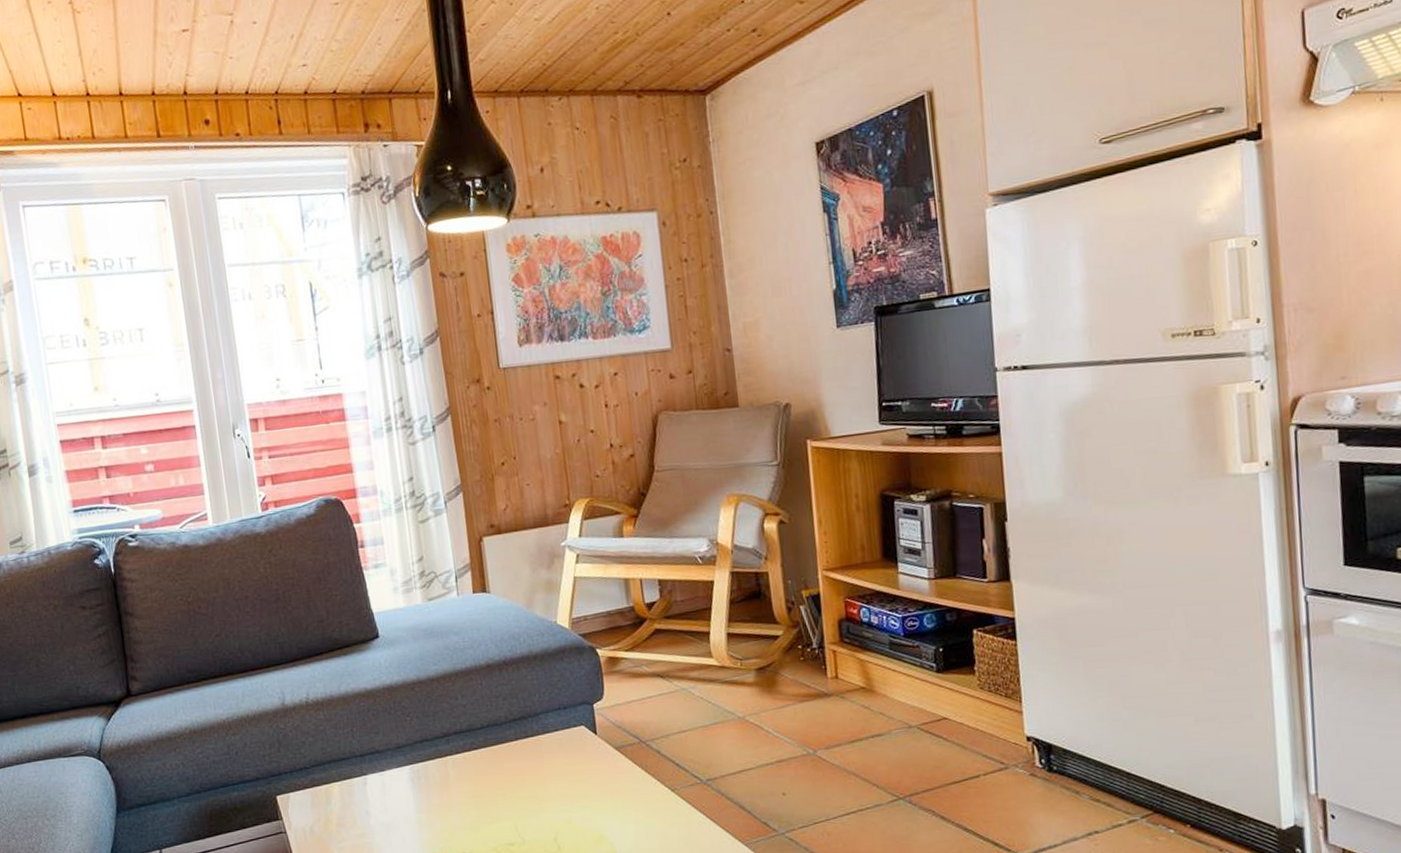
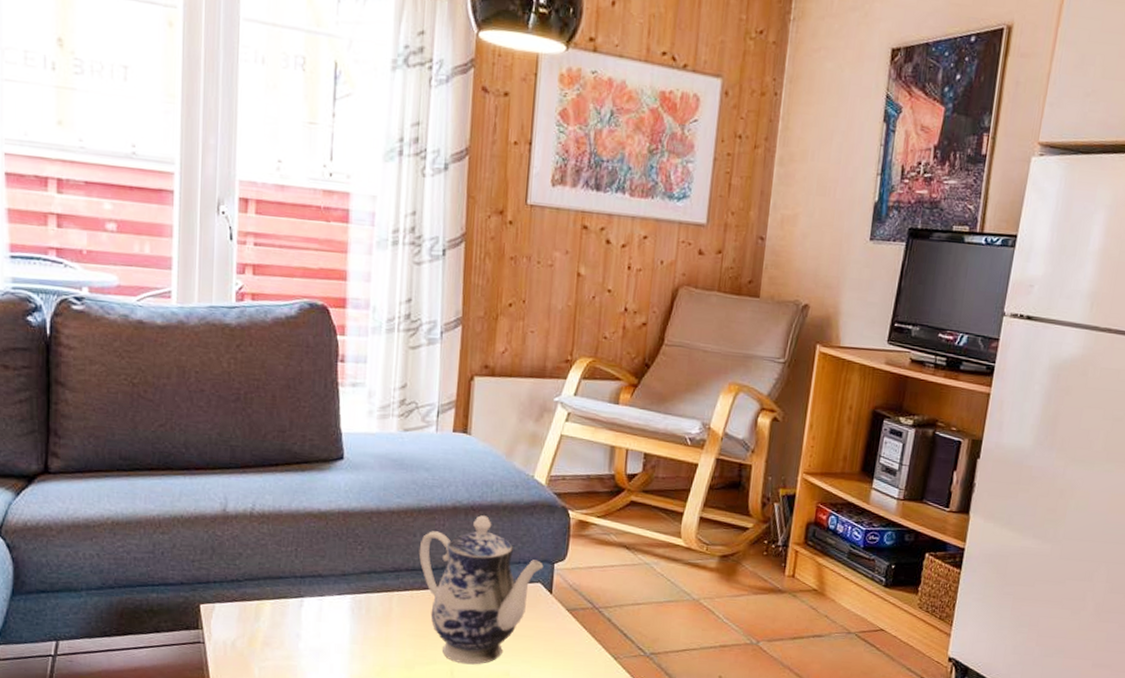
teapot: none [462,668,584,818] -> present [418,515,544,665]

